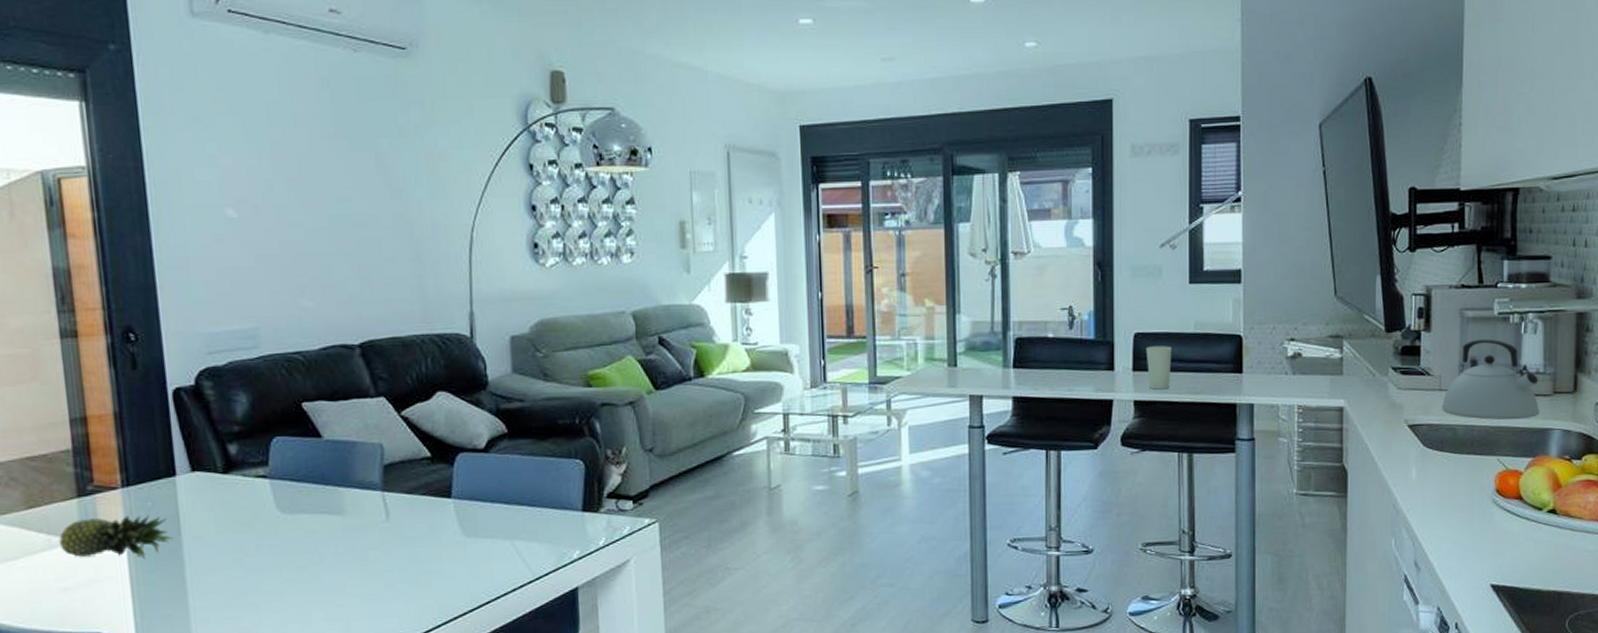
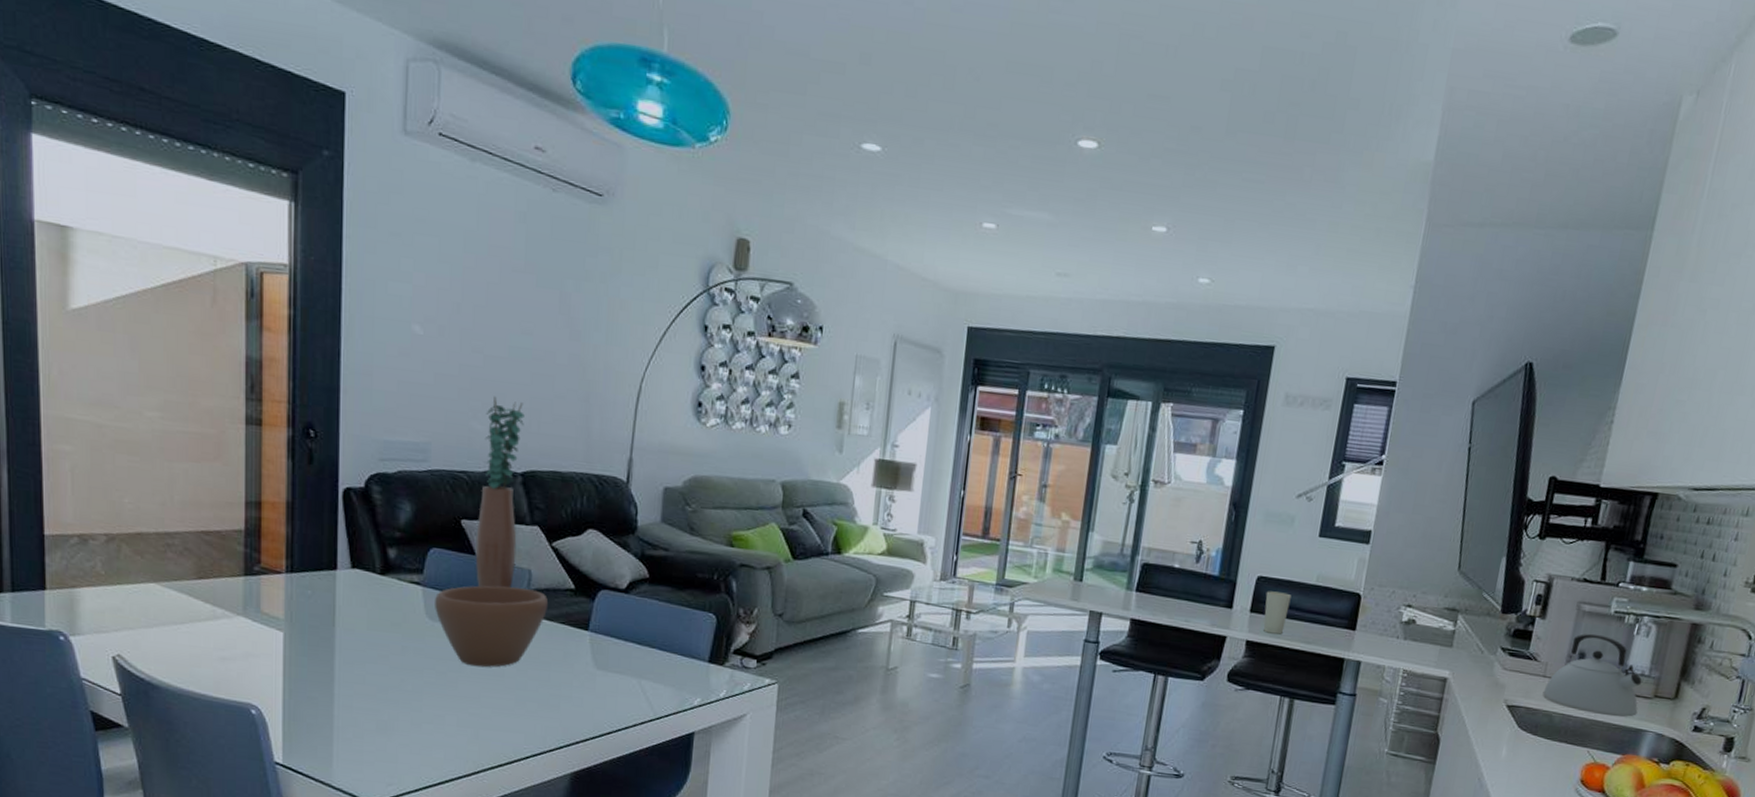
fruit: present [59,514,173,558] -> none [223,596,327,641]
bowl: none [284,464,406,554] -> present [435,585,549,667]
vase: none [313,269,366,470] -> present [475,396,525,589]

